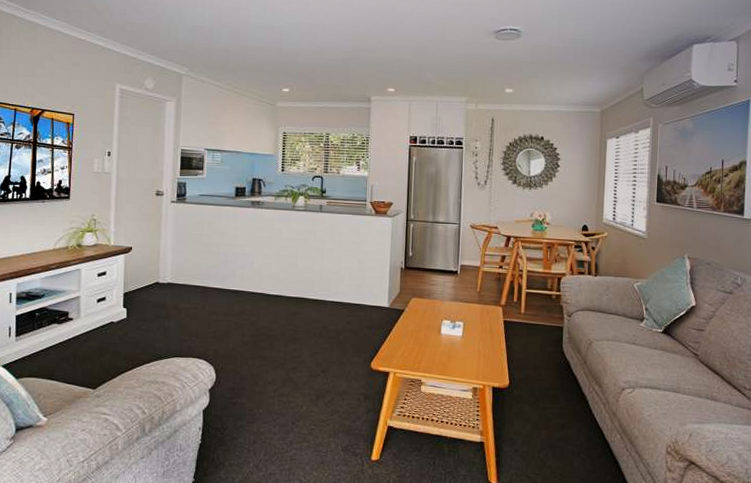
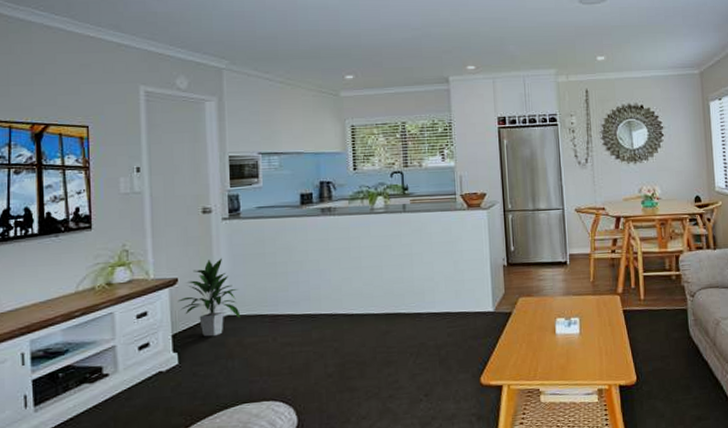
indoor plant: none [130,234,179,299] -> present [177,258,241,337]

